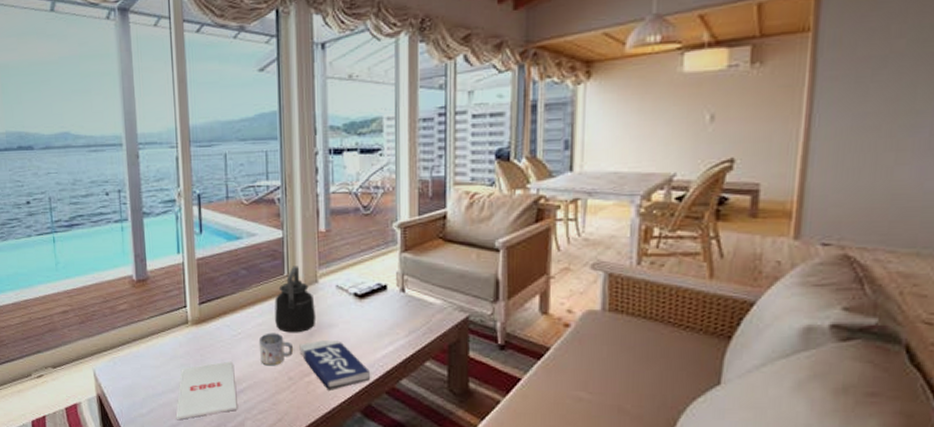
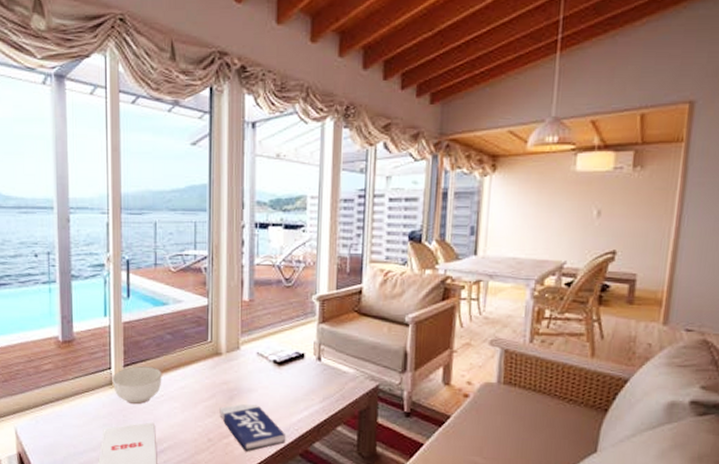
bowl: none [188,302,239,342] -> present [112,365,162,404]
mug: present [258,333,294,366] -> none [180,396,214,428]
kettle: present [275,266,316,333] -> none [197,332,237,397]

